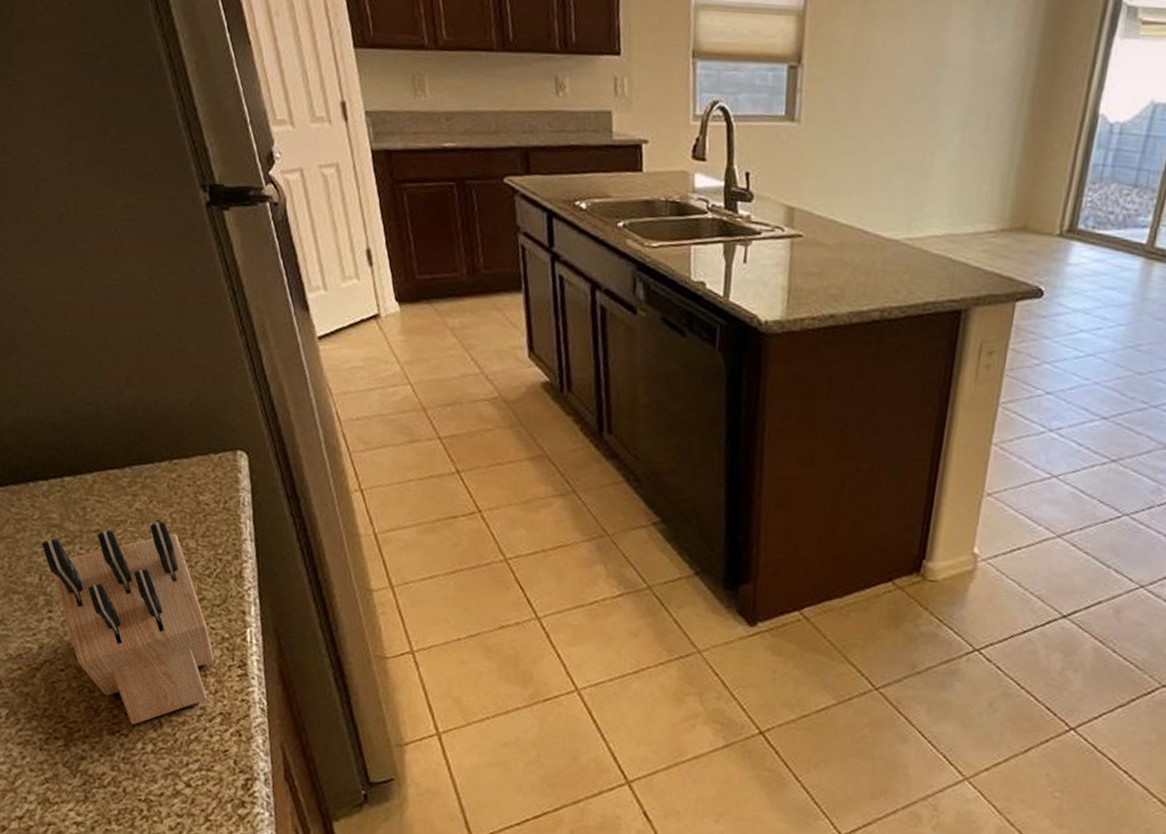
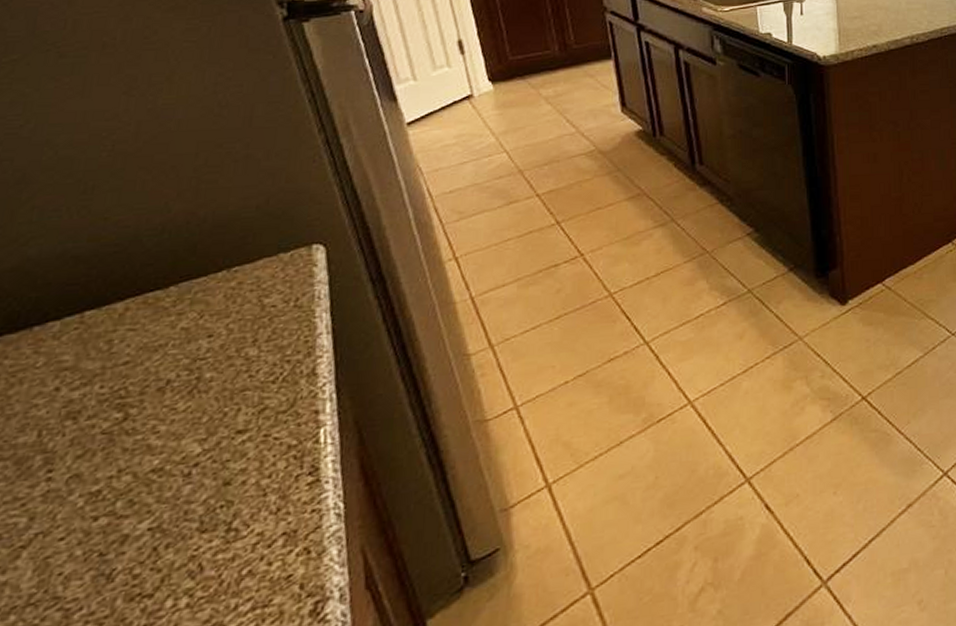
knife block: present [42,521,215,725] -> none [45,335,278,580]

